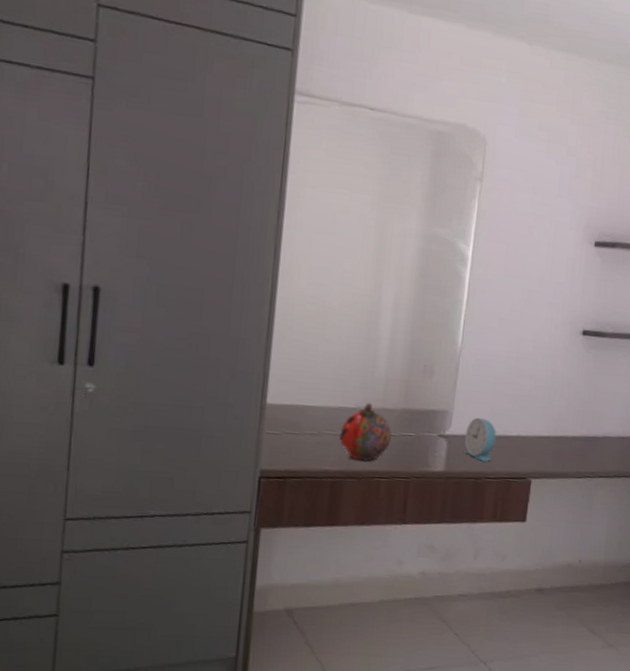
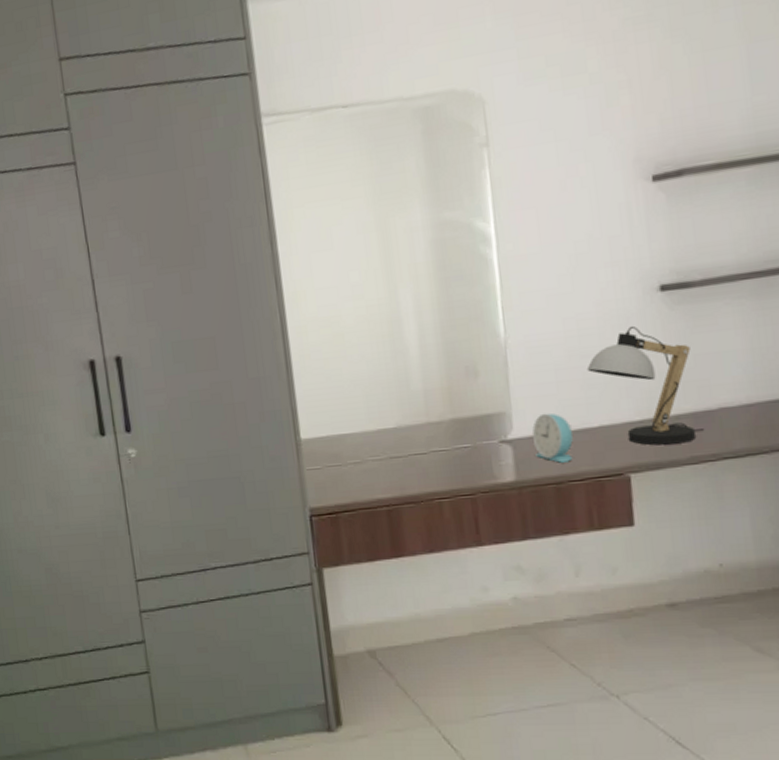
decorative ball: present [339,403,393,462] -> none [385,420,445,484]
desk lamp: none [517,358,594,460] -> present [586,325,705,446]

